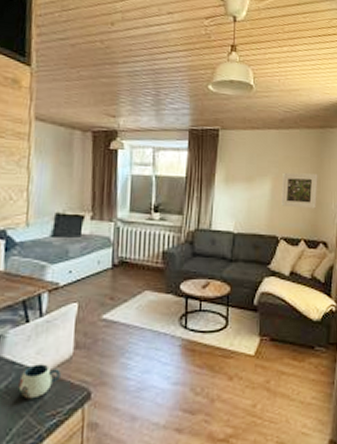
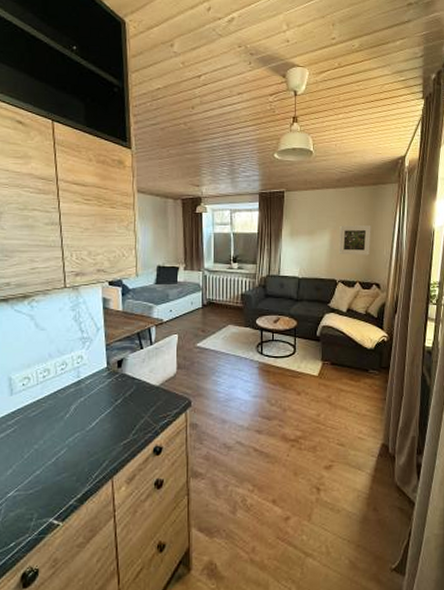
mug: present [18,364,61,399] -> none [138,379,168,405]

